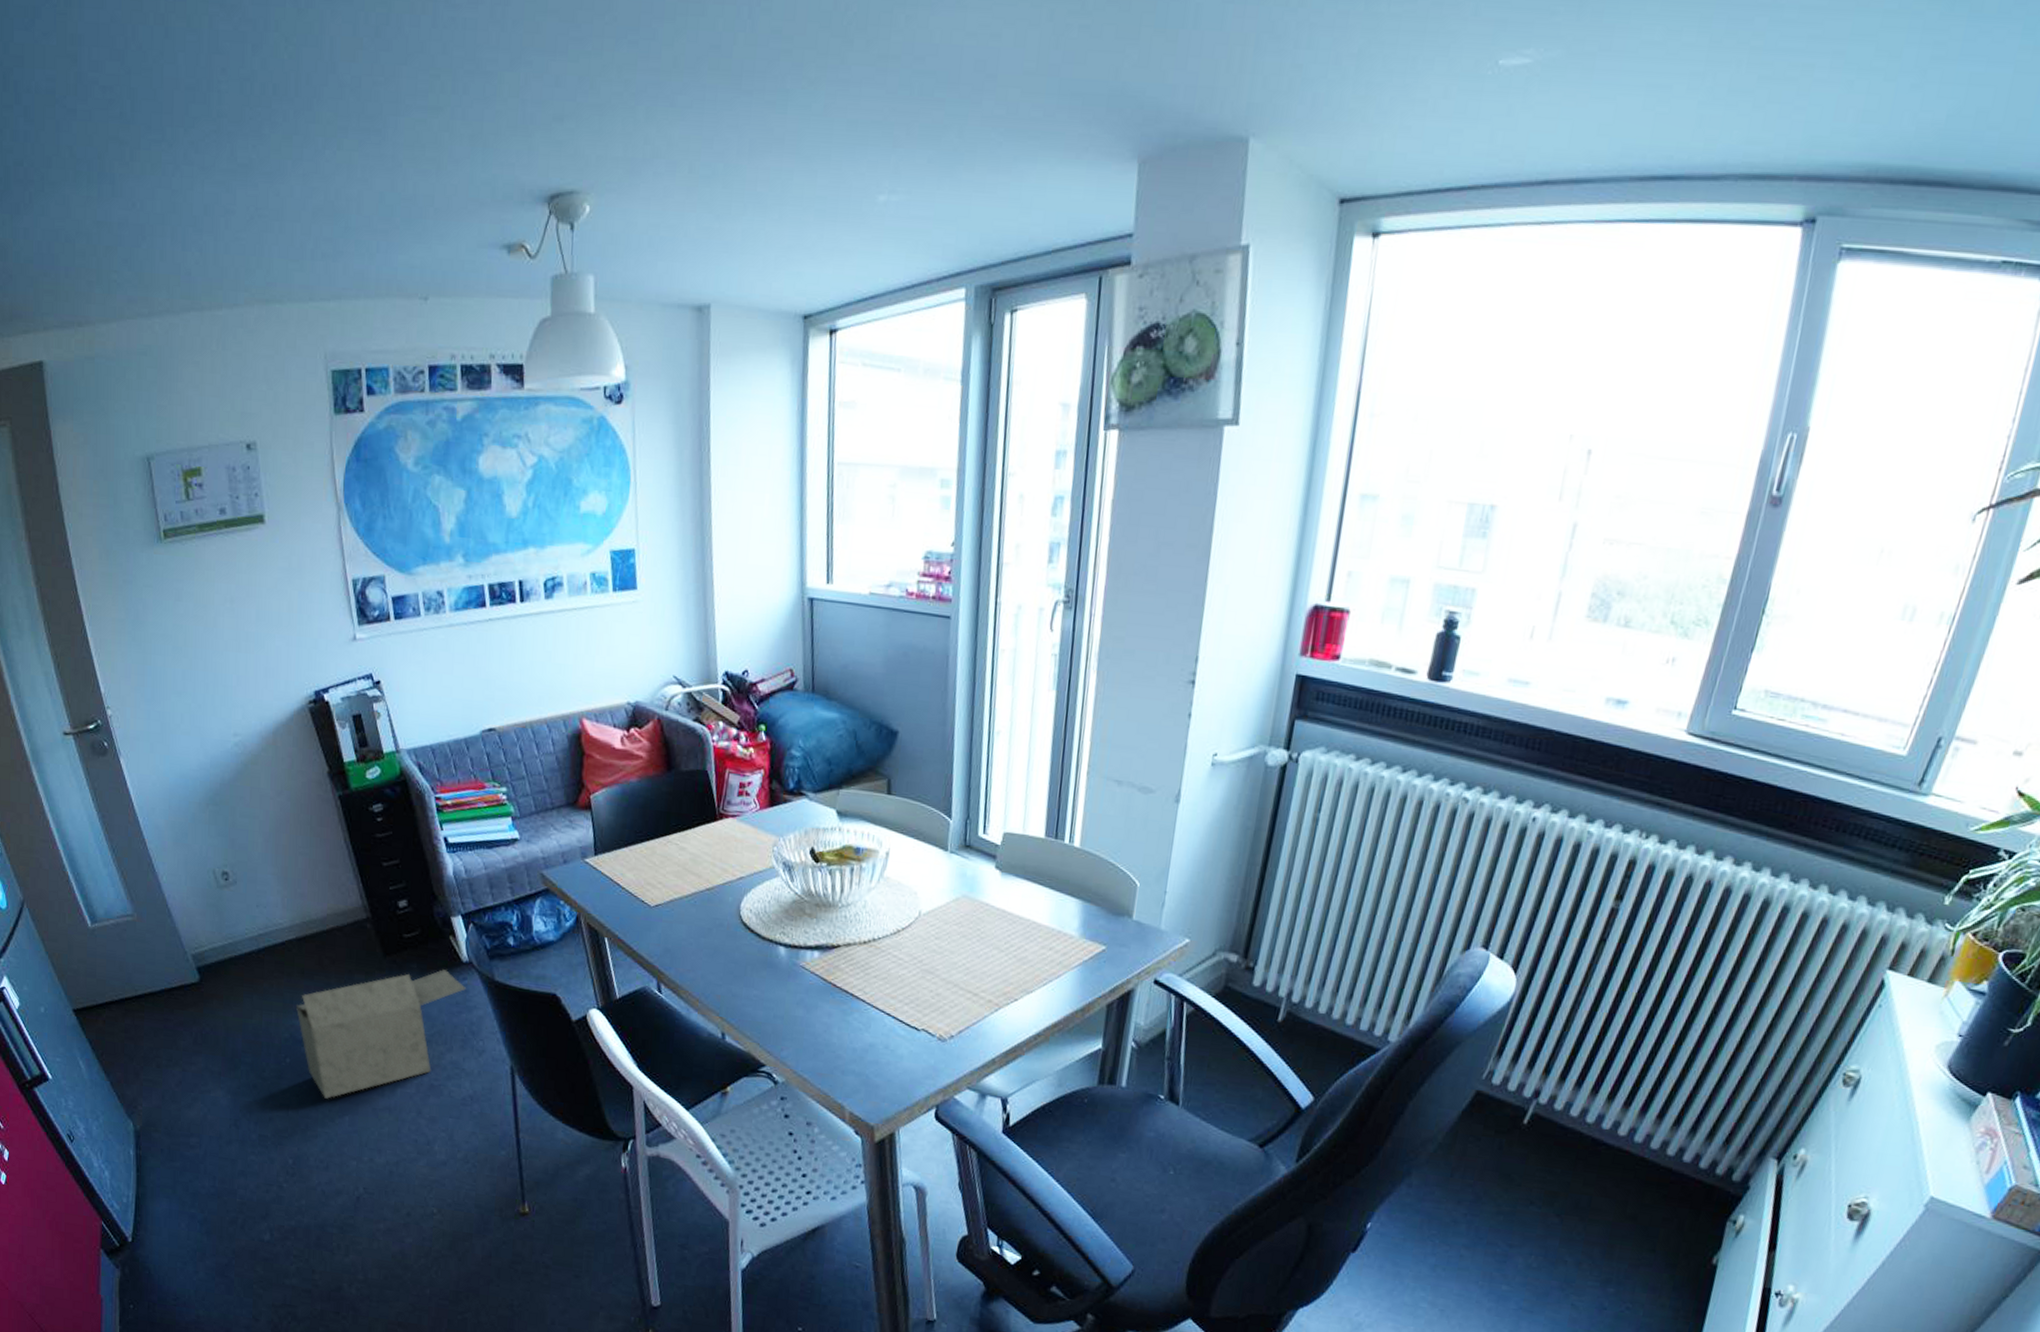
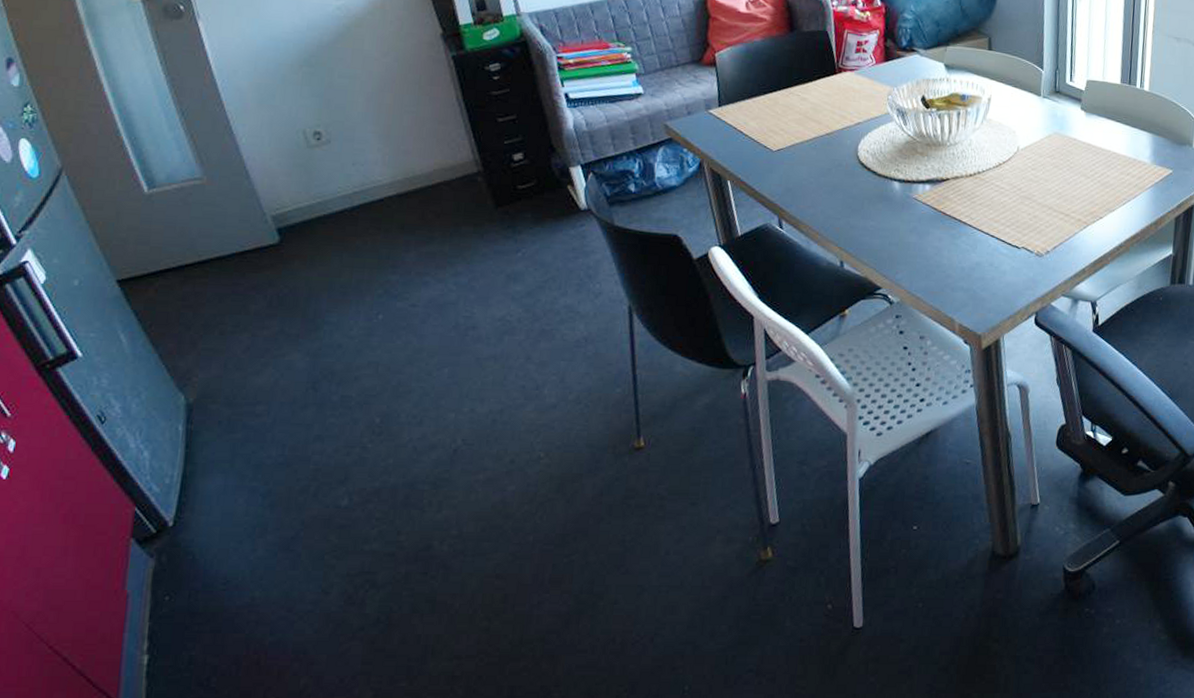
cardboard box: present [296,969,466,1099] -> none [393,218,583,353]

